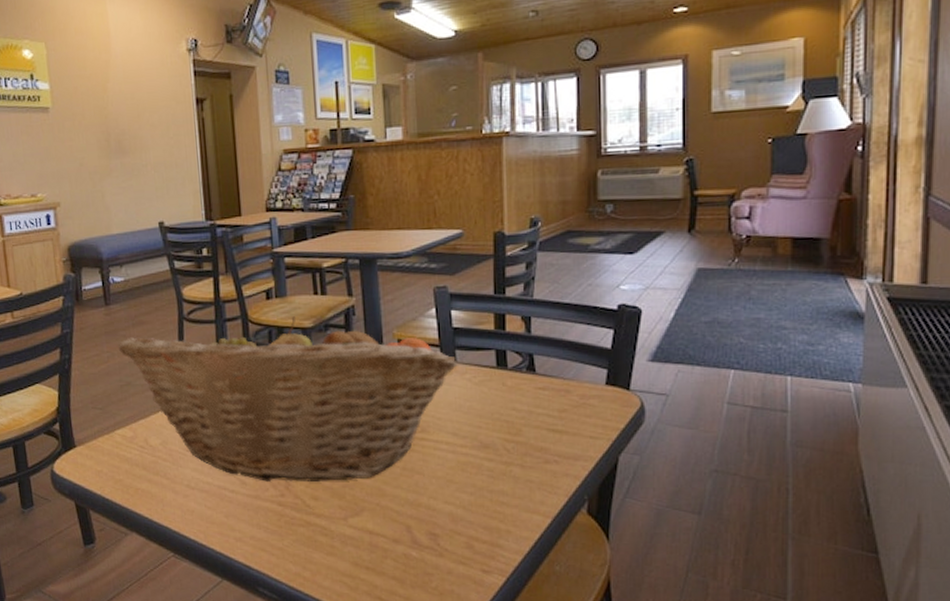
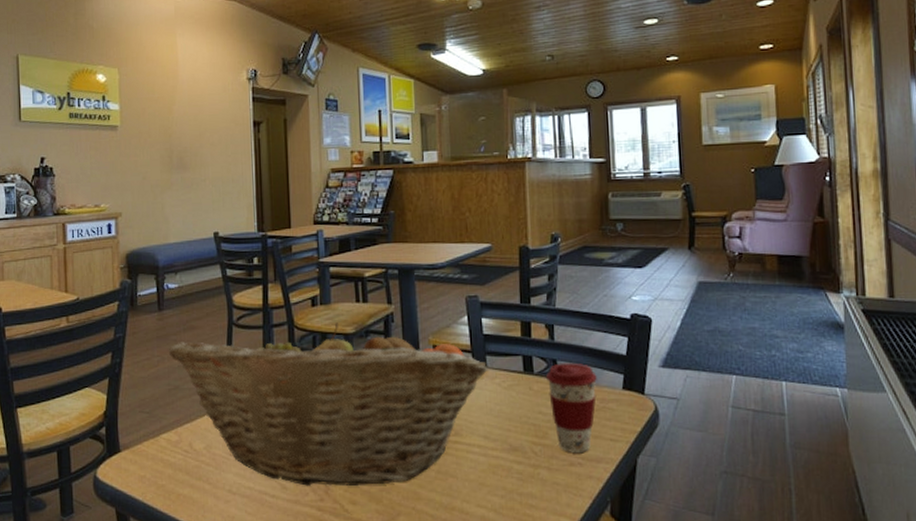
coffee cup: none [522,357,577,451] -> present [546,362,597,454]

